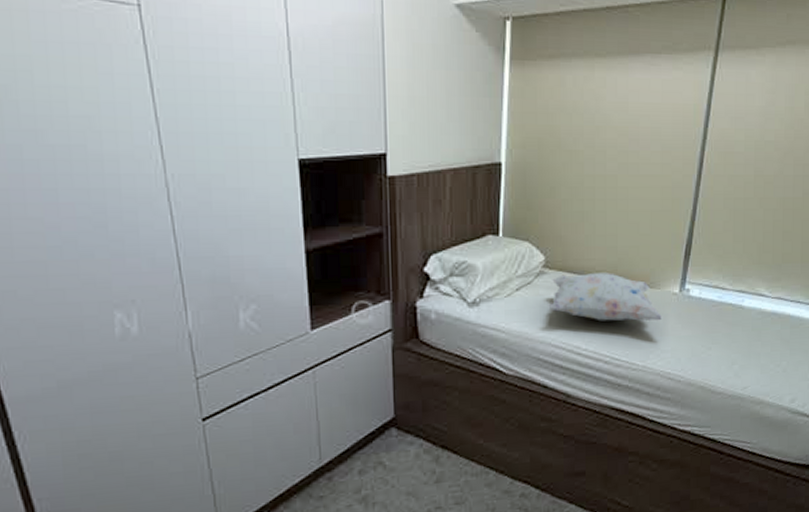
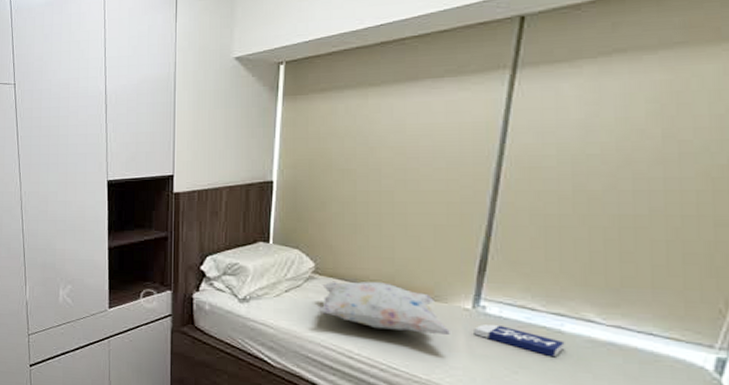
book: none [680,305,744,331] -> present [474,324,565,358]

